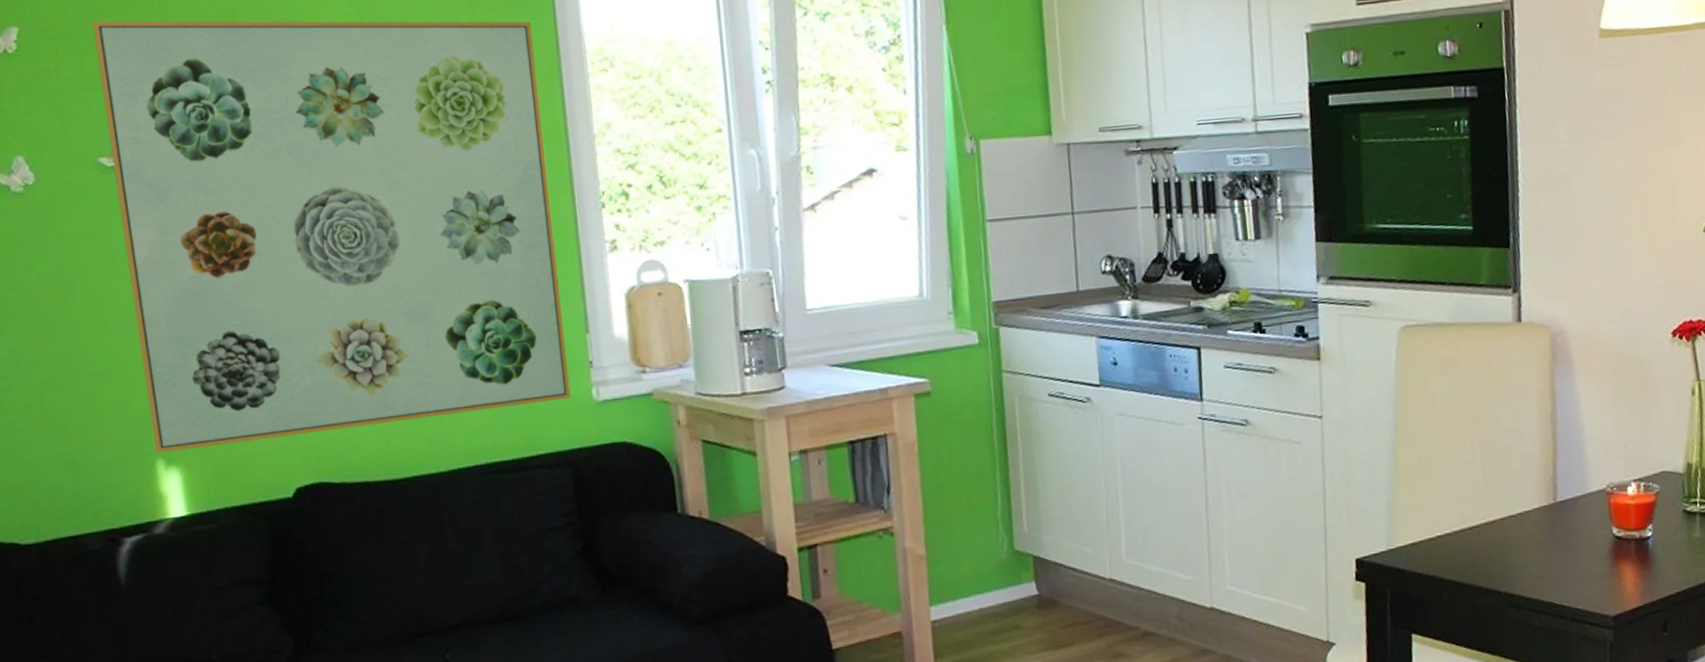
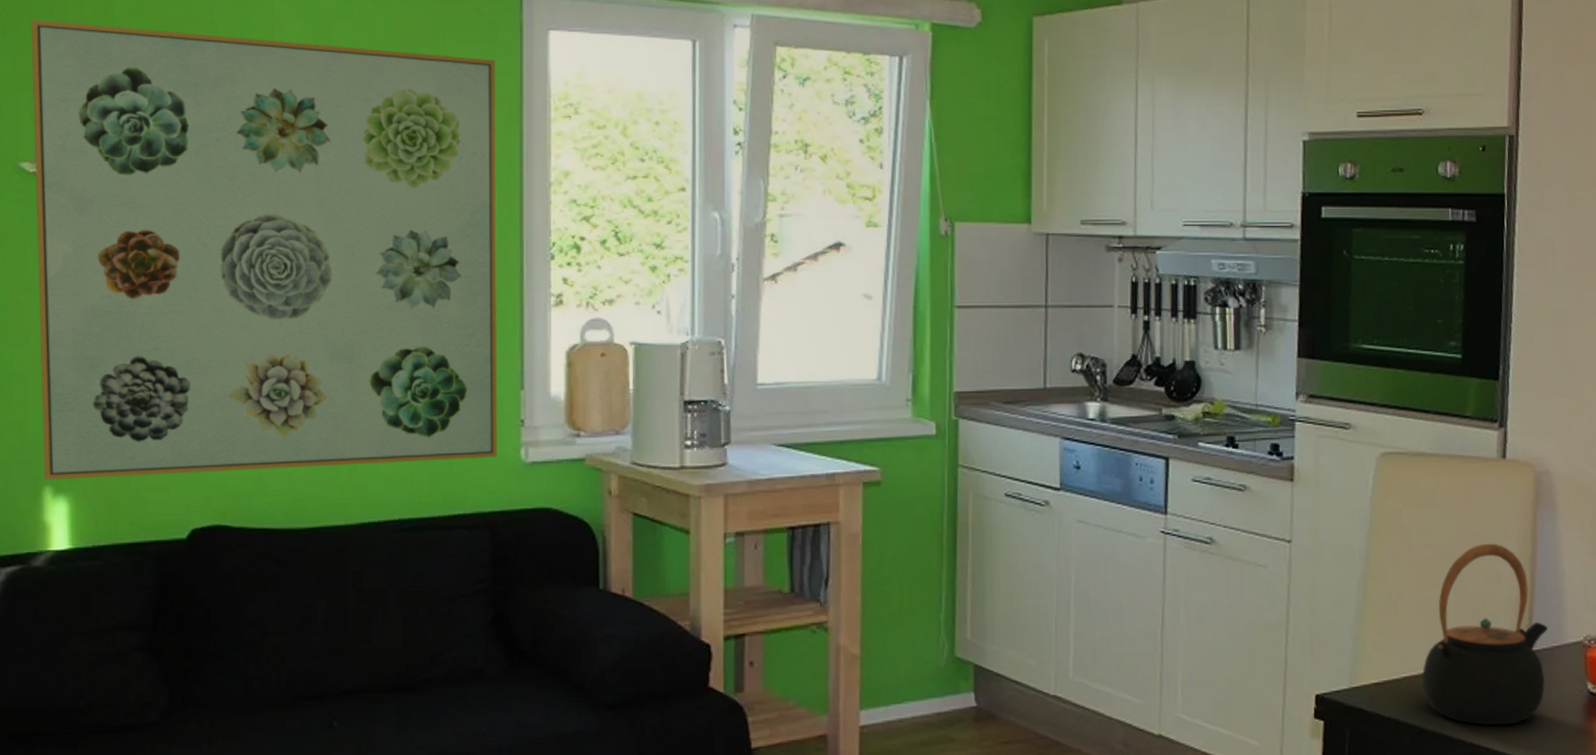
teapot: none [1455,403,1573,576] -> present [1421,543,1548,726]

